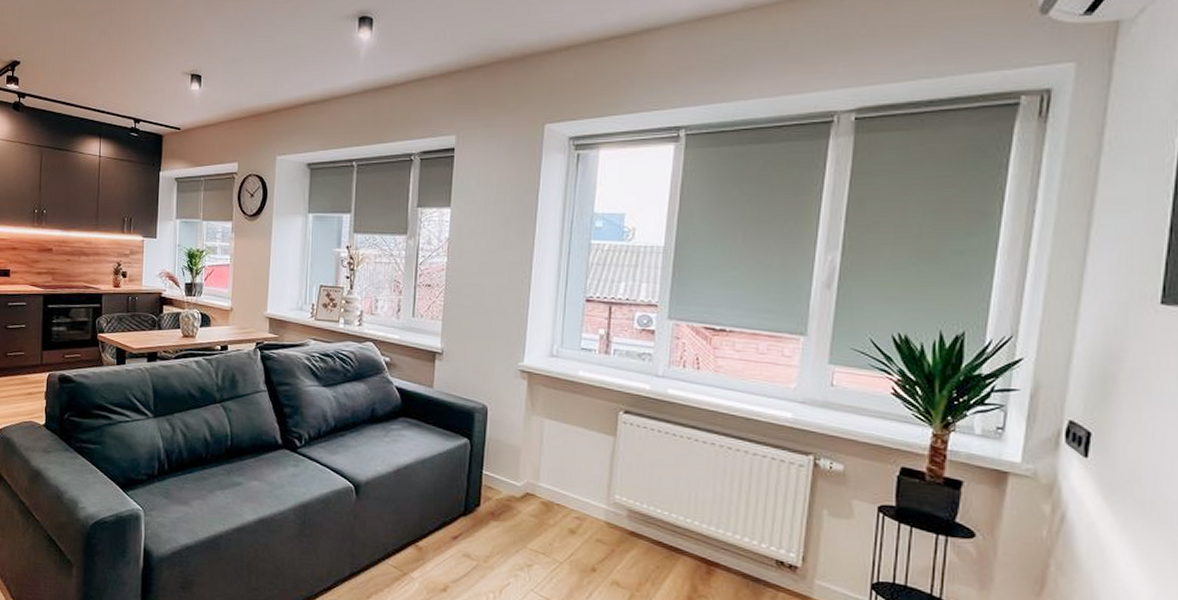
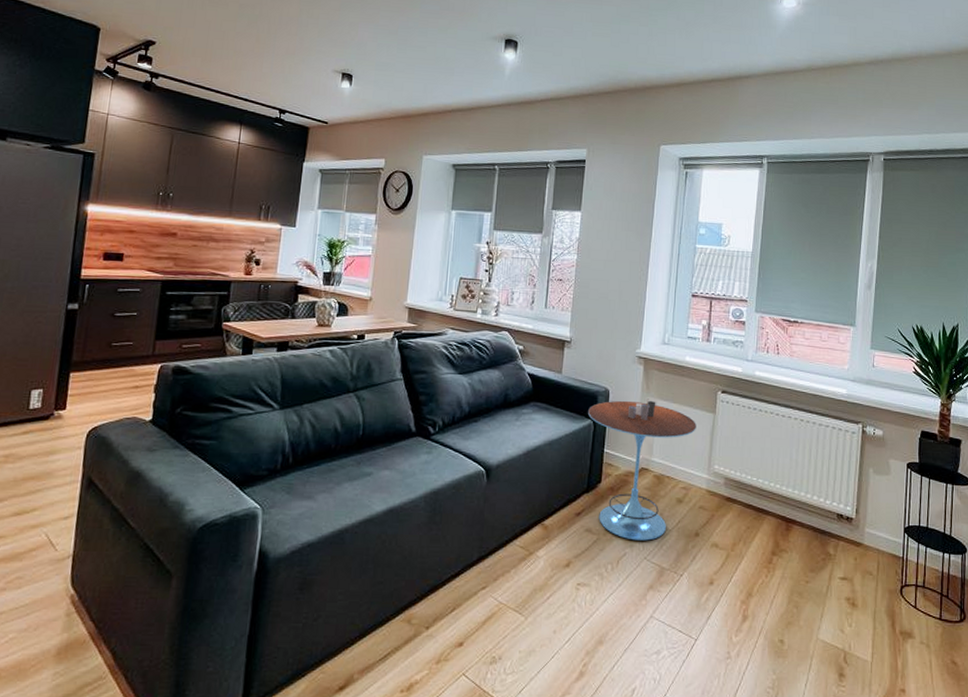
side table: none [464,417,592,572] -> present [588,398,696,541]

